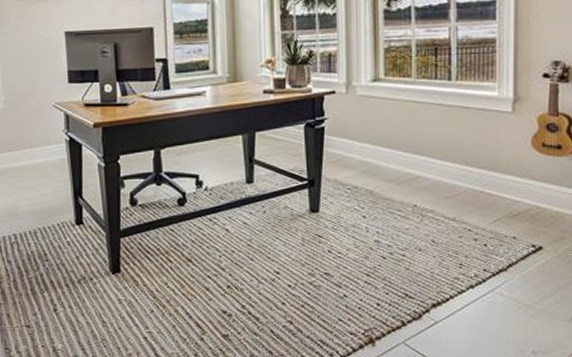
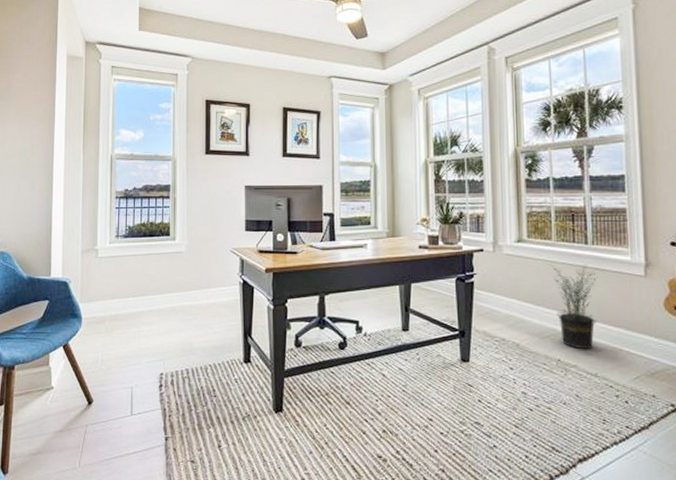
potted plant: none [408,103,461,193] -> present [549,263,598,349]

